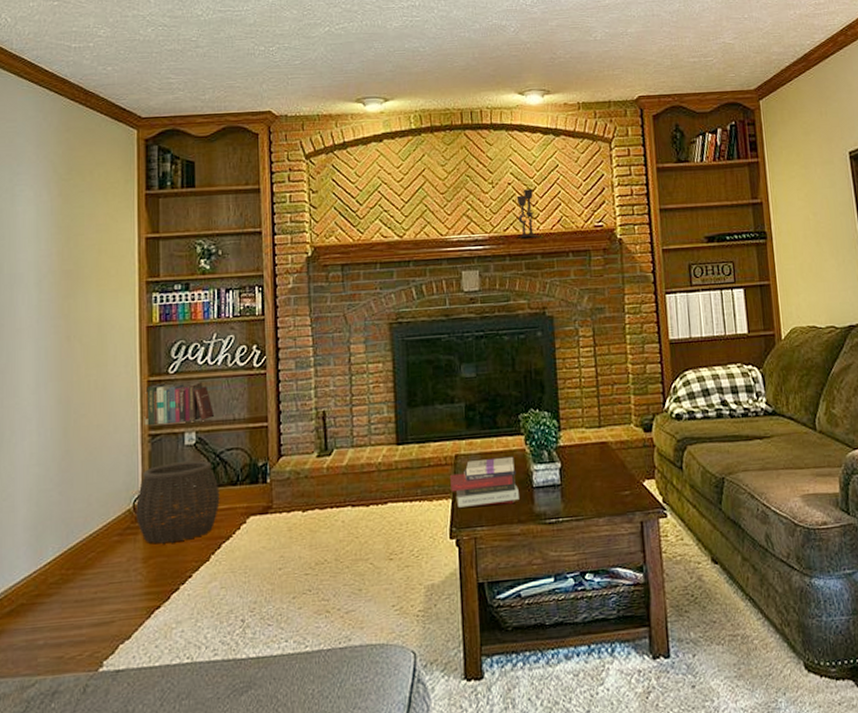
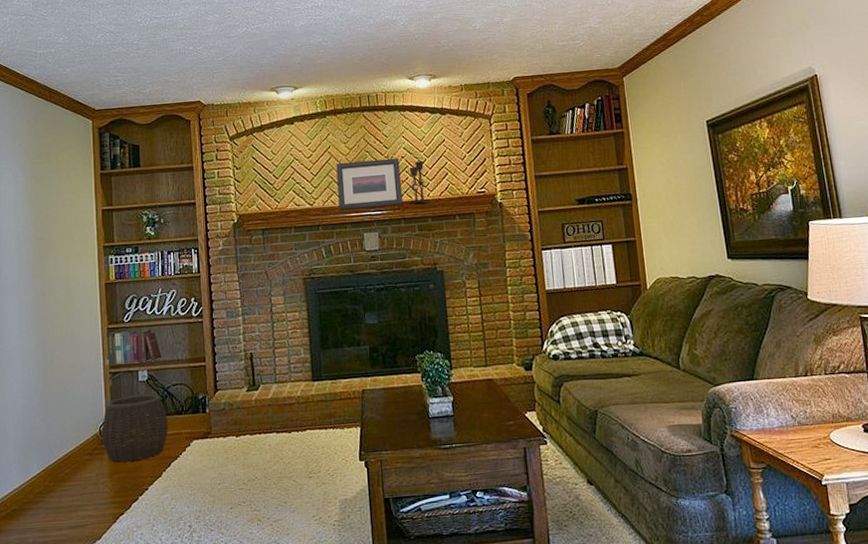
picture frame: none [431,184,508,244] -> present [336,158,403,210]
books: present [450,456,519,508] -> none [358,391,418,434]

